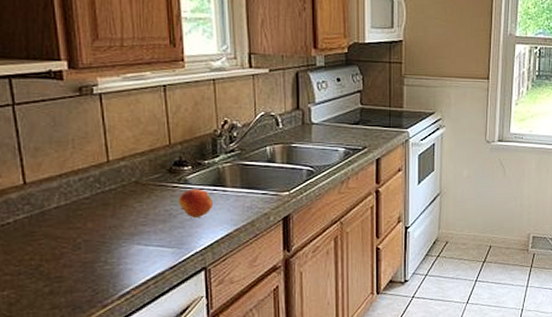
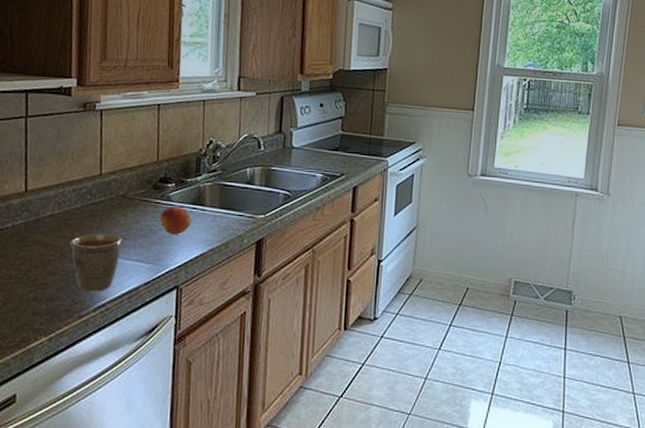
mug: none [82,222,142,280] -> present [69,233,123,291]

